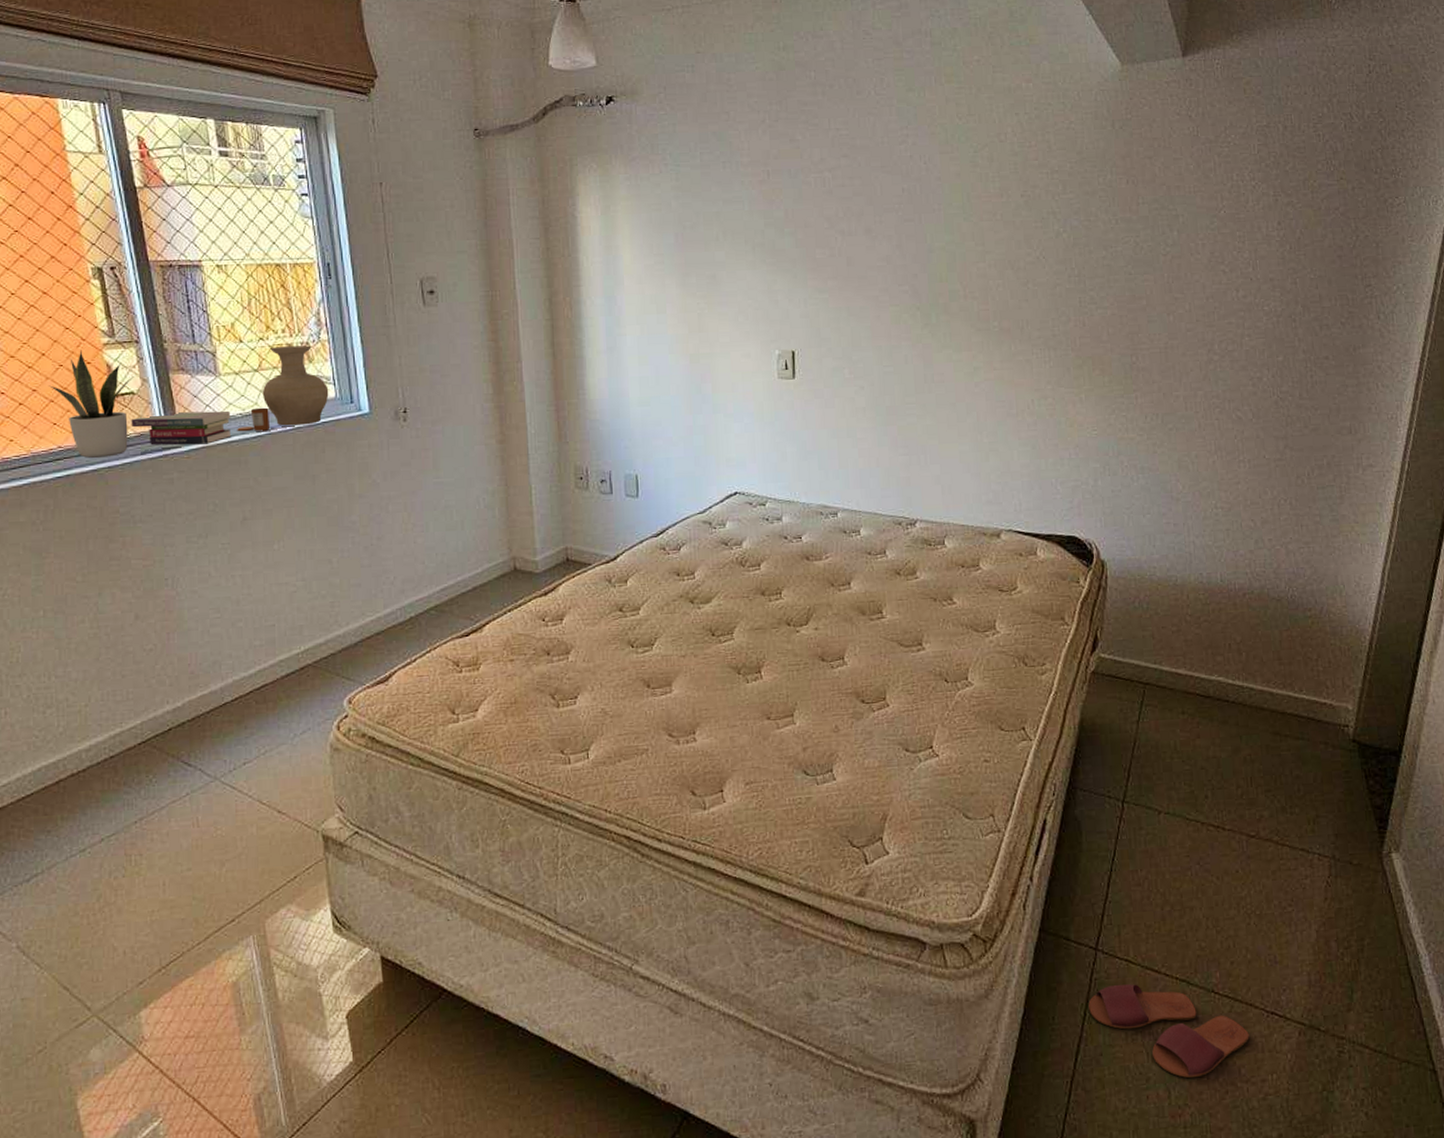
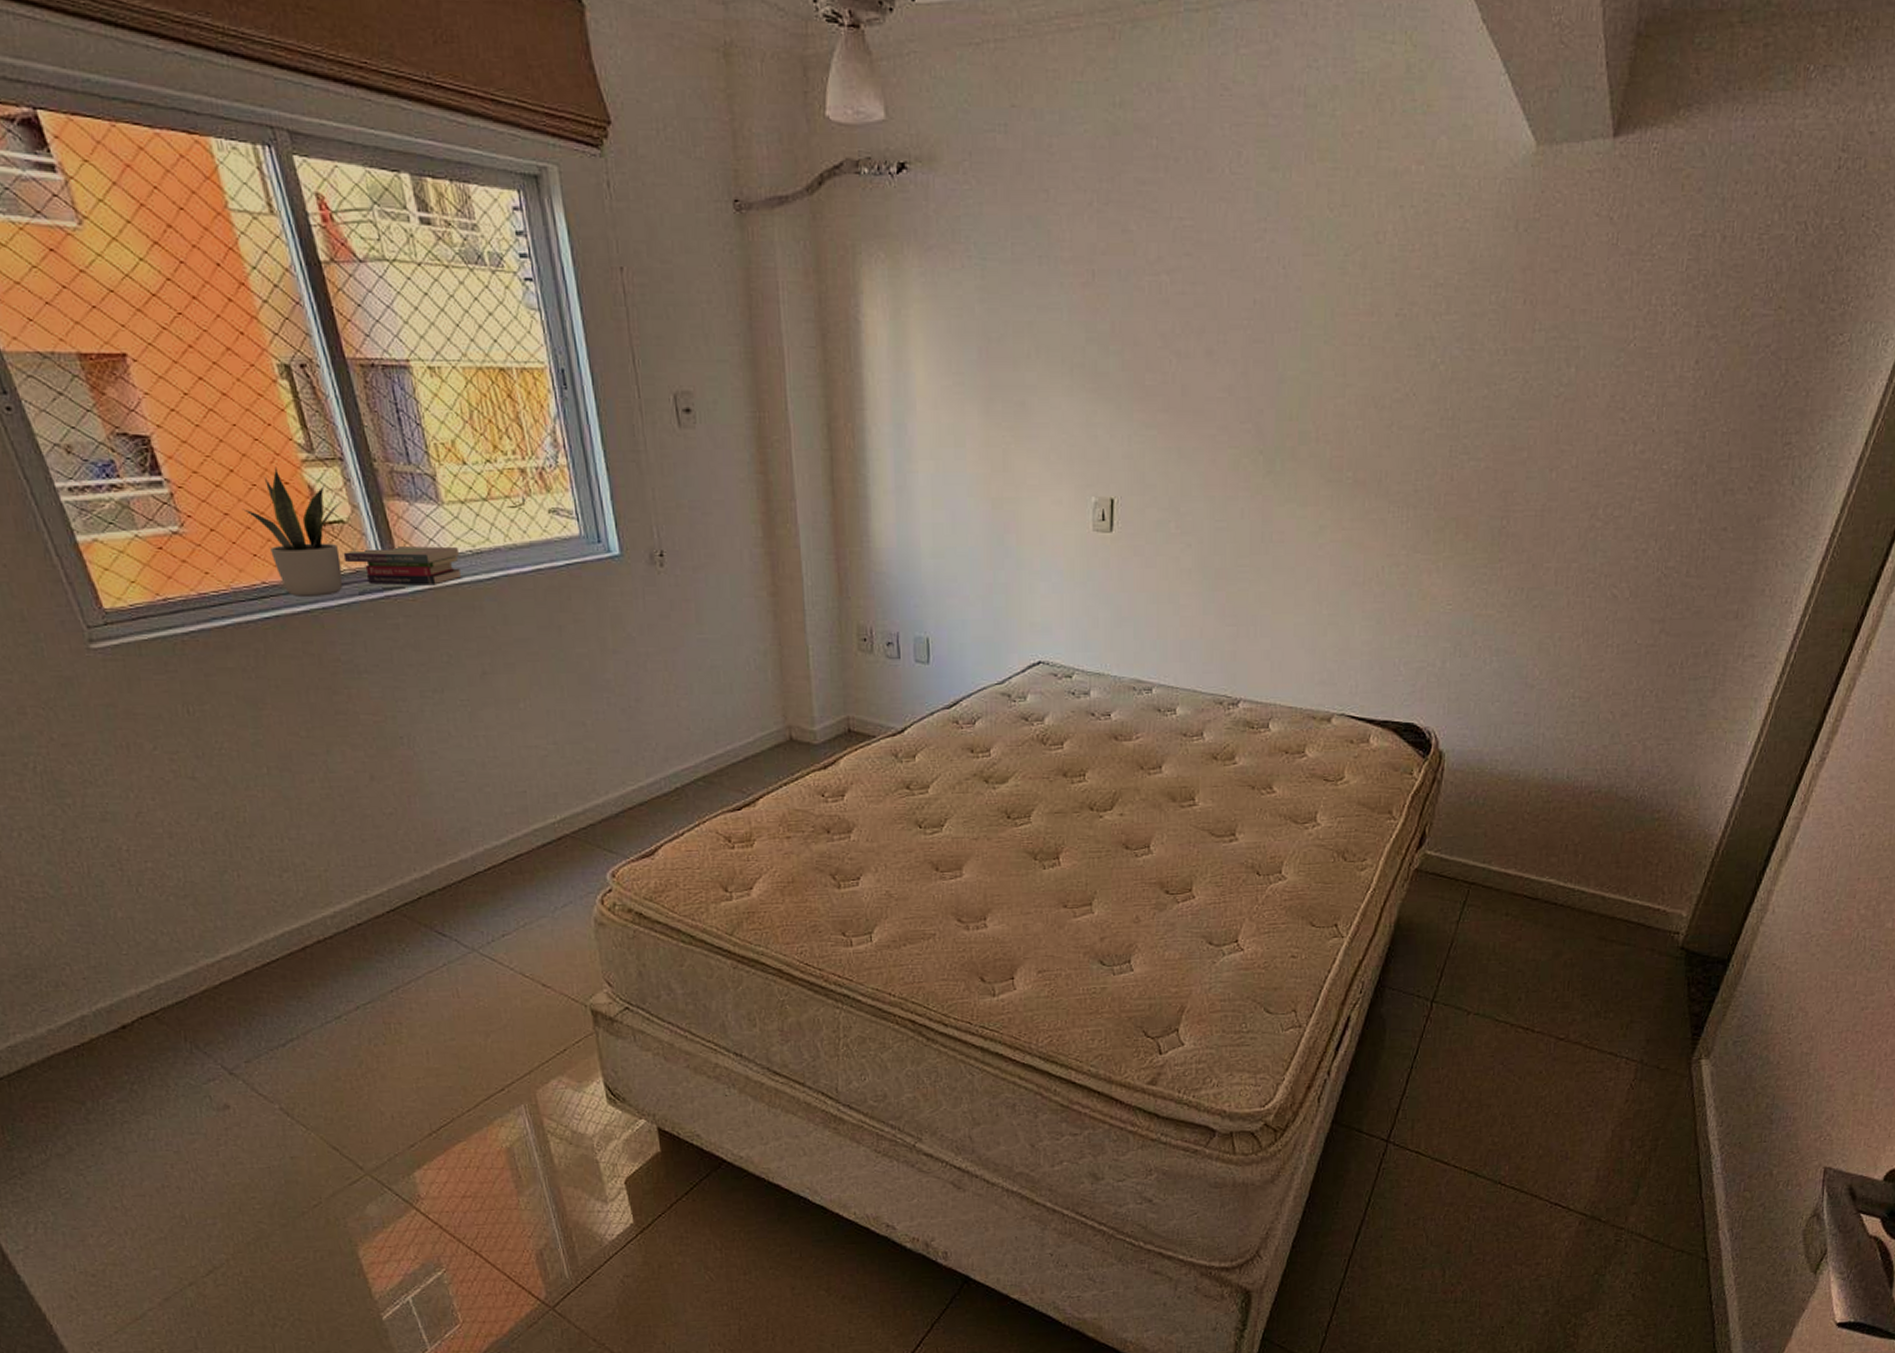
candle: present [237,407,269,432] -> none [468,544,505,572]
vase: present [262,345,329,426] -> none [493,471,572,567]
slippers: present [1088,984,1250,1079] -> none [1374,1174,1530,1260]

